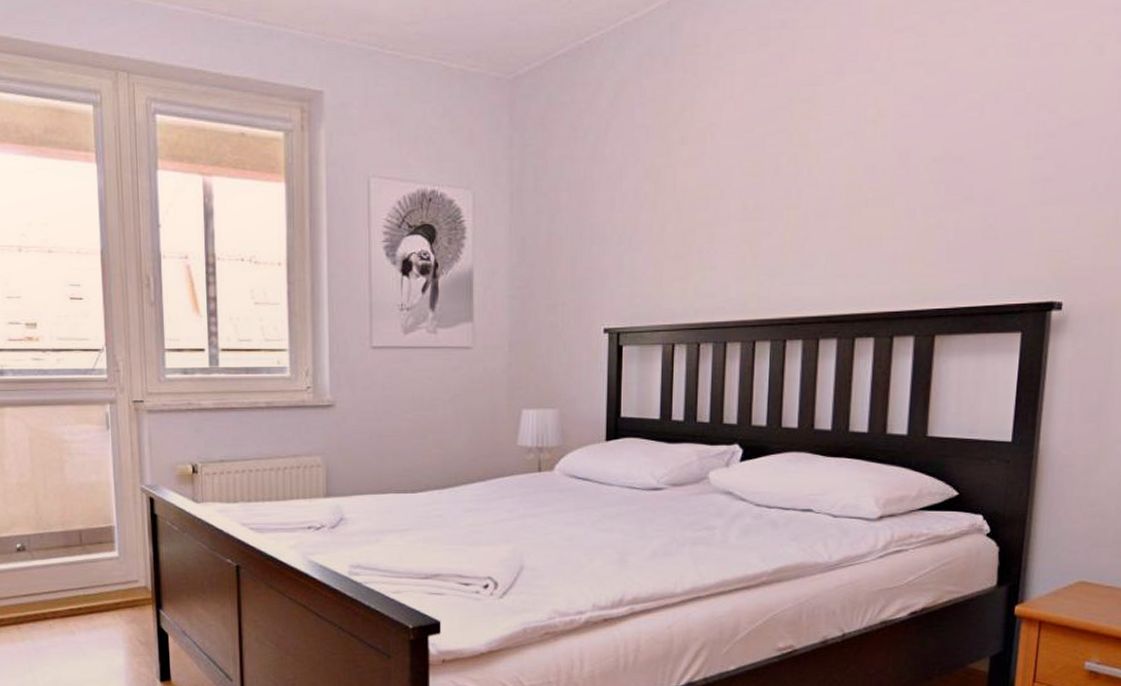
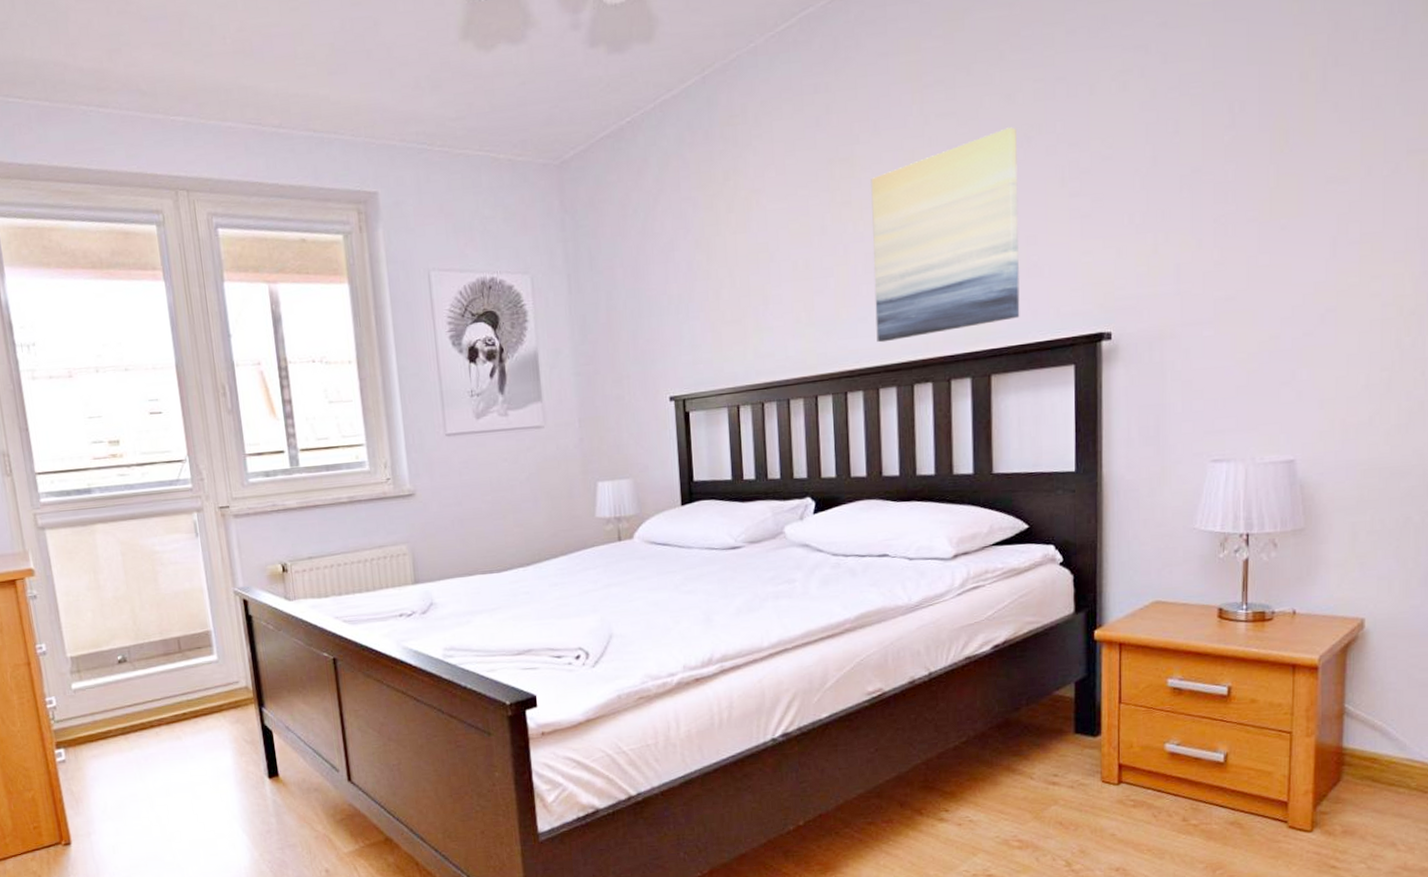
wall art: none [821,82,985,292] -> present [871,127,1020,343]

